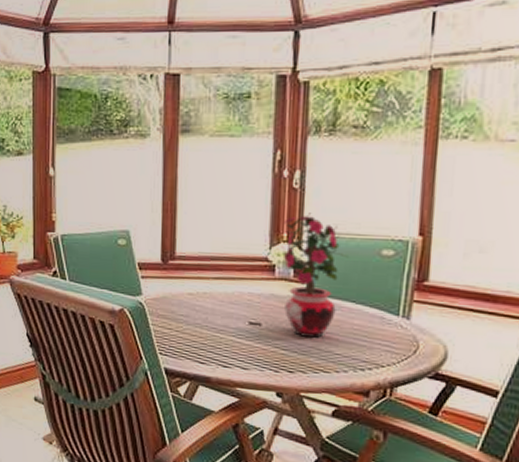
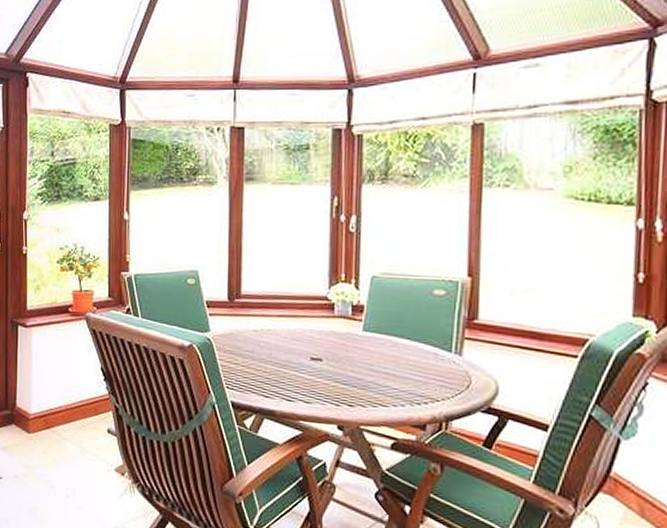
potted flower: present [283,213,348,338] -> none [341,255,402,373]

